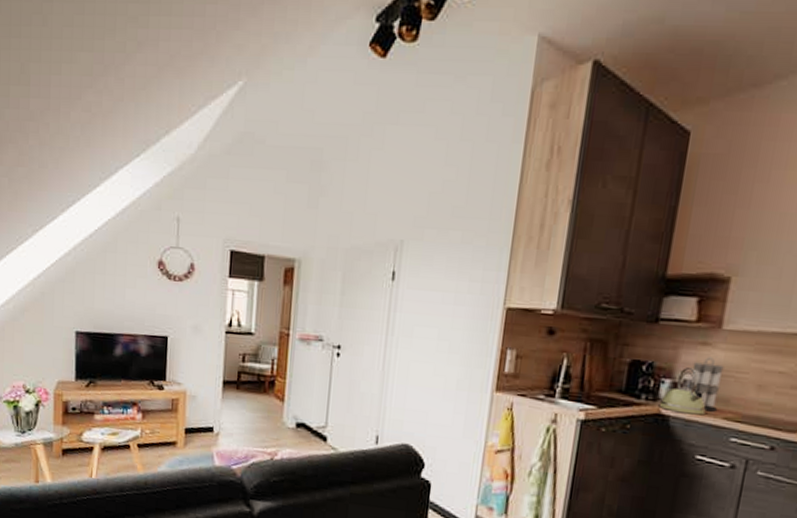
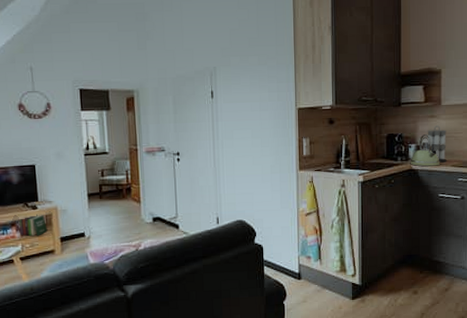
books: none [141,396,172,423] -> present [19,214,48,236]

